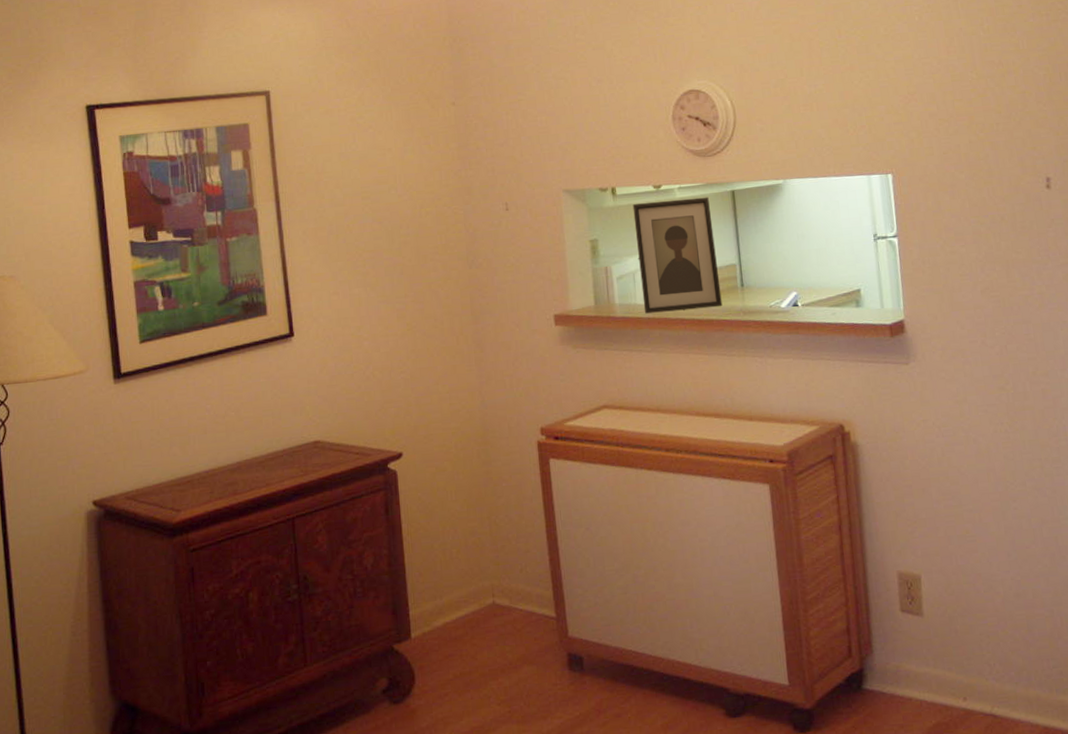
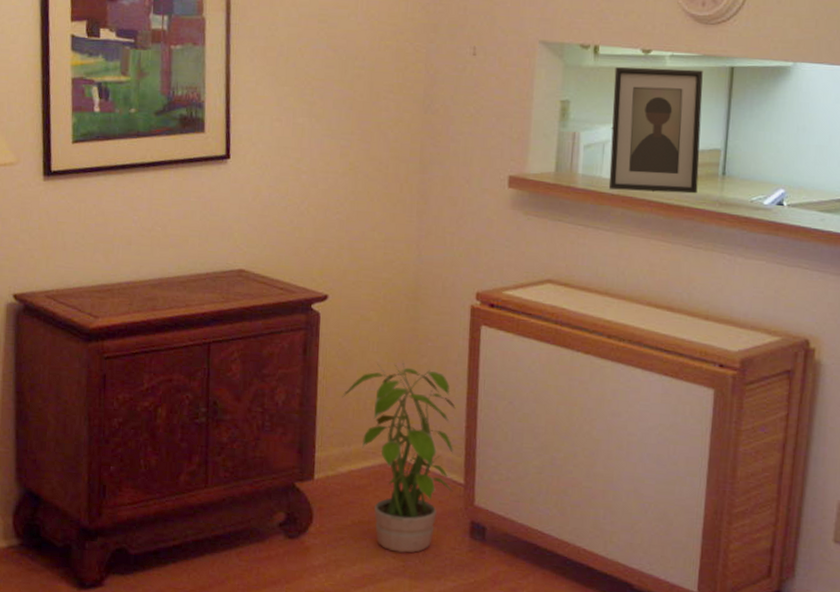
potted plant: none [428,505,546,699] -> present [342,361,456,553]

